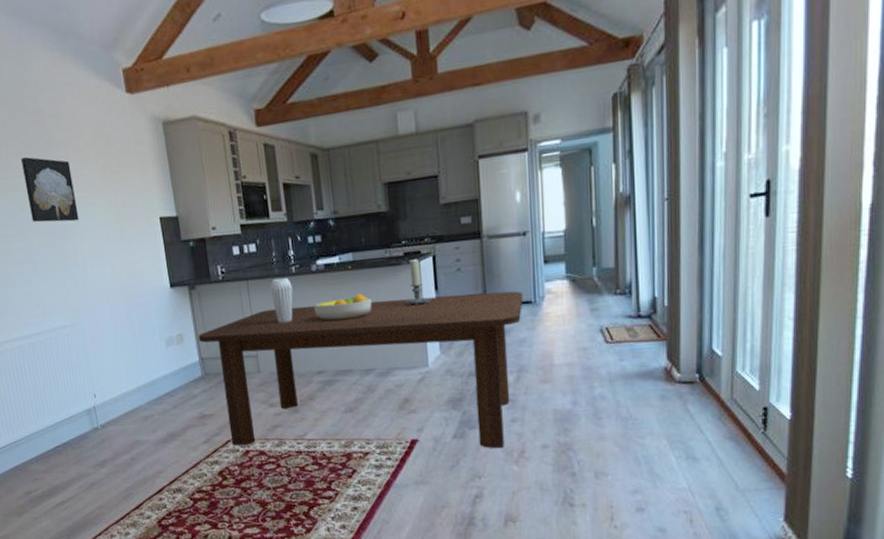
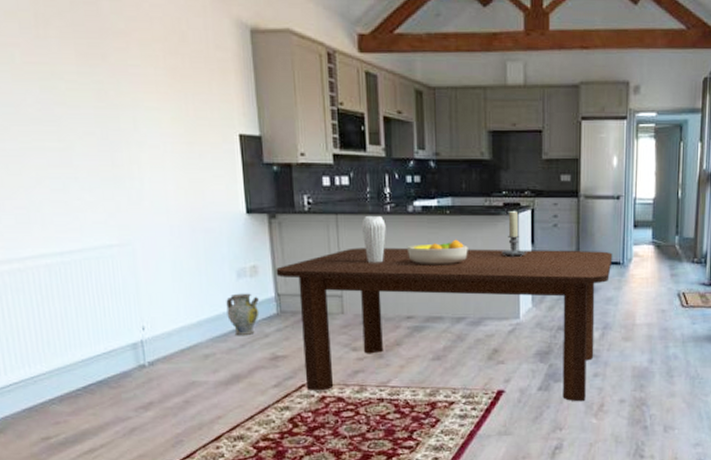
wall art: present [21,157,79,223] -> none [65,42,138,126]
ceramic jug: none [159,359,187,399] -> present [226,293,260,336]

